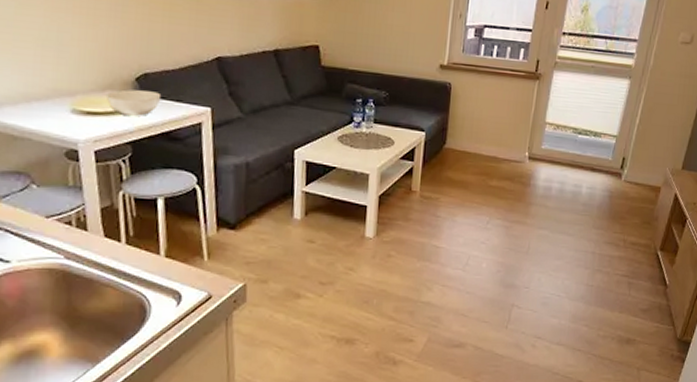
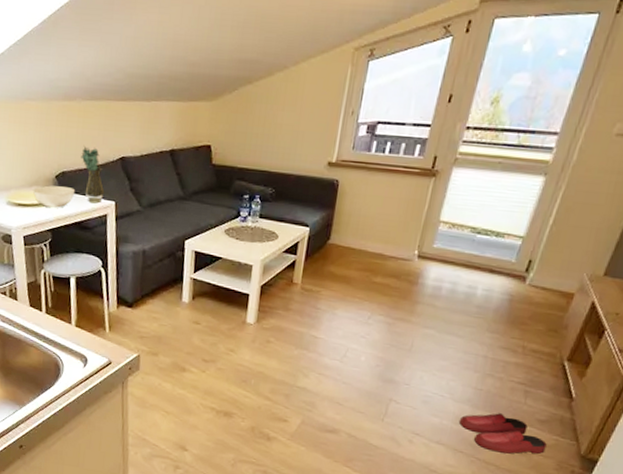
vase: none [168,44,198,111] -> present [81,146,105,204]
slippers: none [576,307,650,346] -> present [459,413,547,454]

